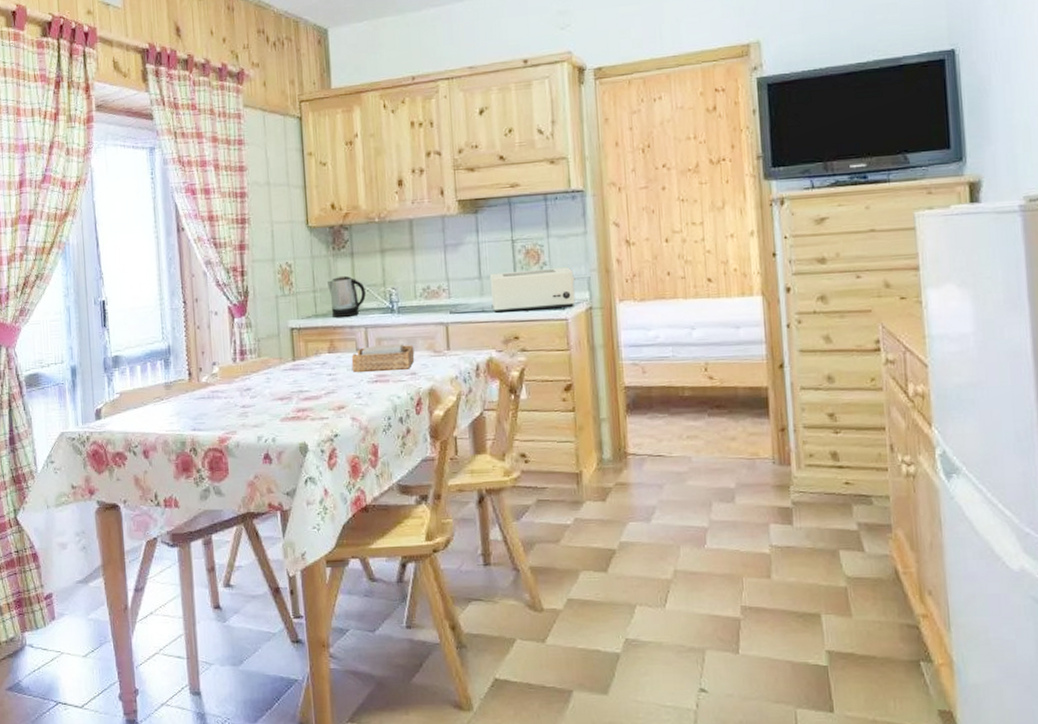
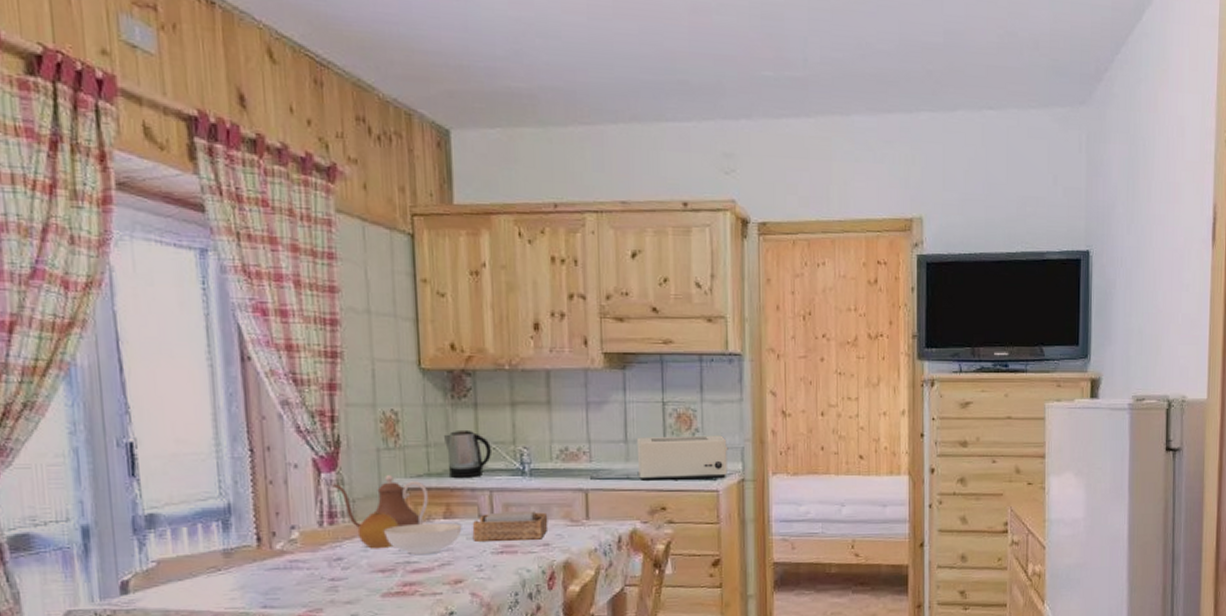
teapot: none [243,318,316,363] -> present [332,475,428,528]
fruit: none [262,348,294,379] -> present [357,511,399,548]
bowl: none [281,356,343,385] -> present [383,522,462,556]

